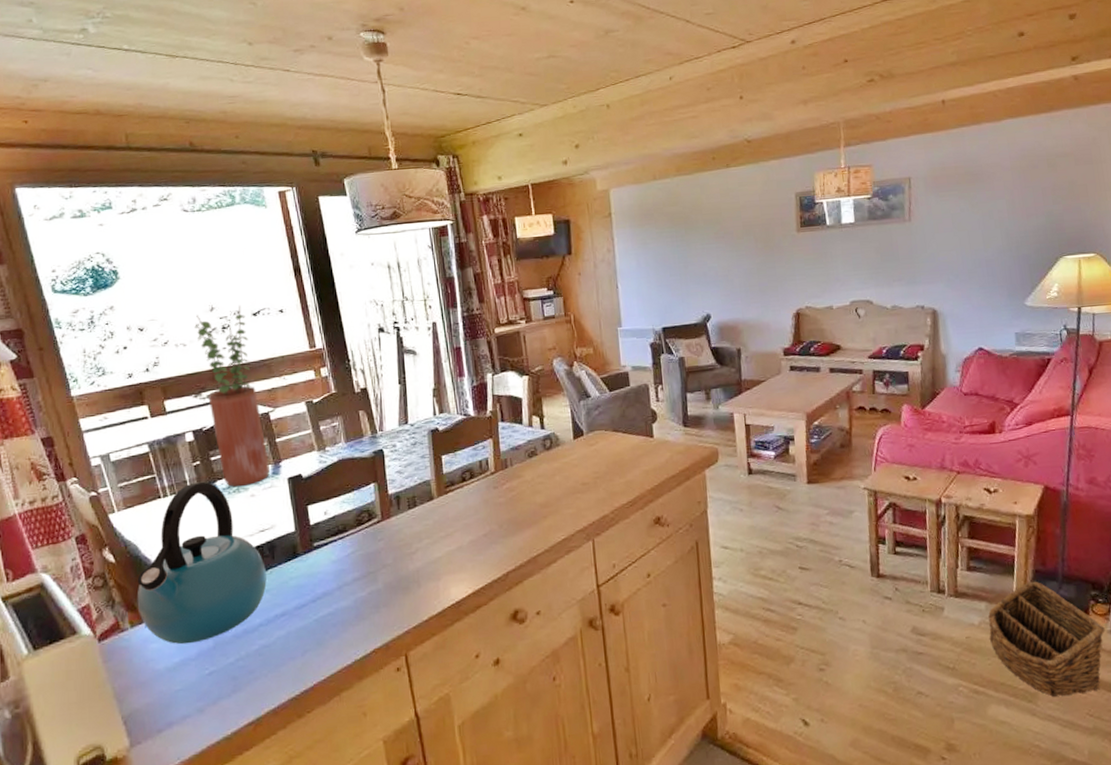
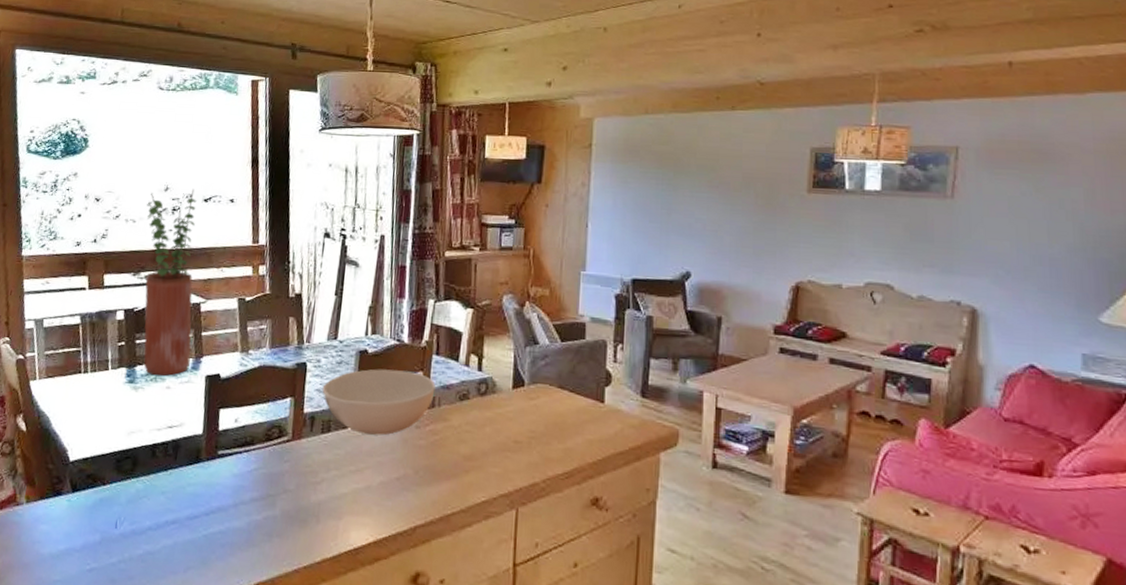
kettle: present [136,481,267,645] -> none [36,363,167,533]
bowl: none [402,440,506,503] -> present [322,368,436,435]

